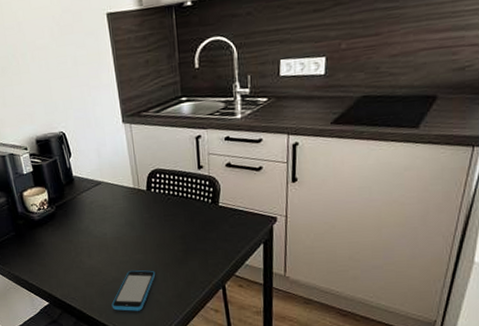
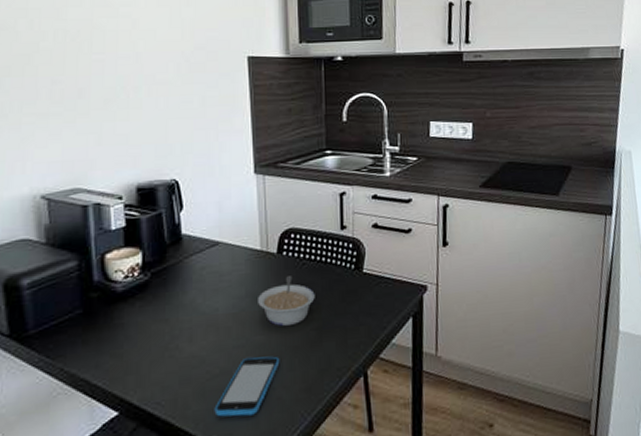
legume: none [135,208,180,249] -> present [258,276,315,327]

